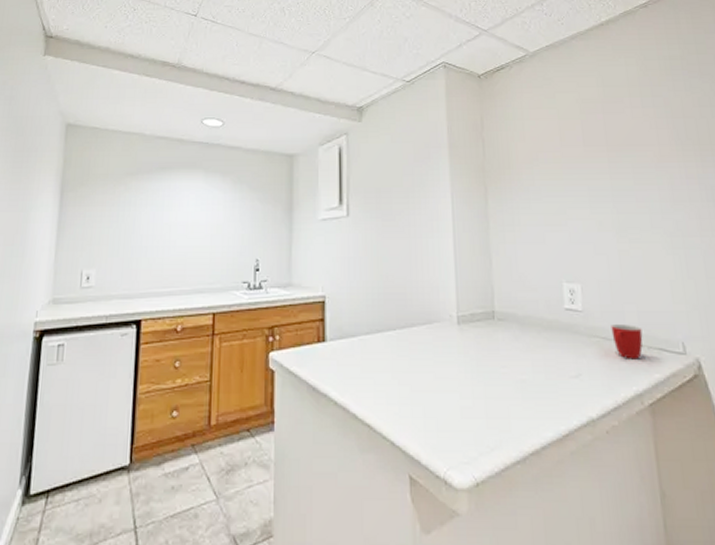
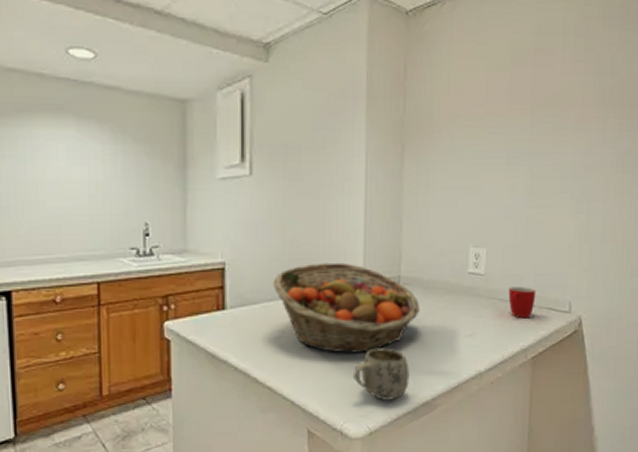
fruit basket: none [369,297,518,391] -> present [272,262,420,353]
mug: none [453,386,514,446] -> present [352,347,410,401]

